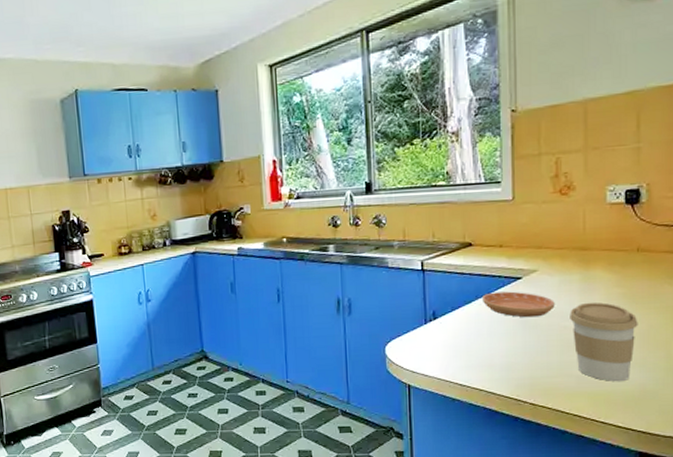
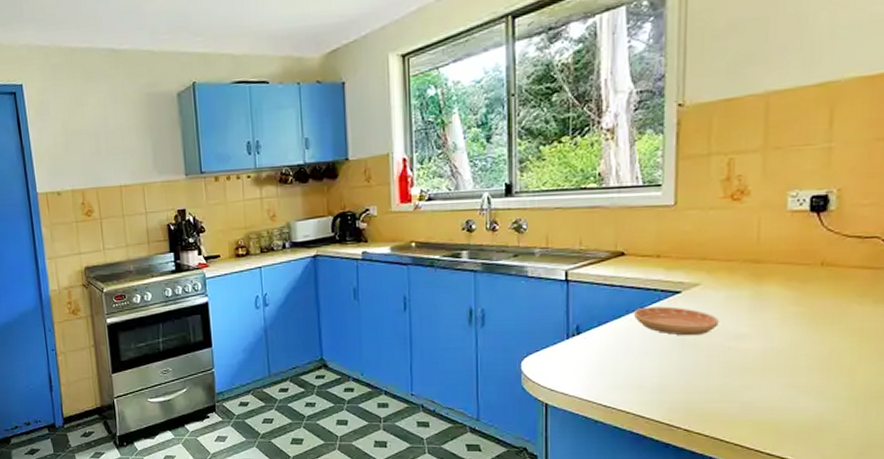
coffee cup: present [570,302,638,381] -> none [735,321,818,409]

